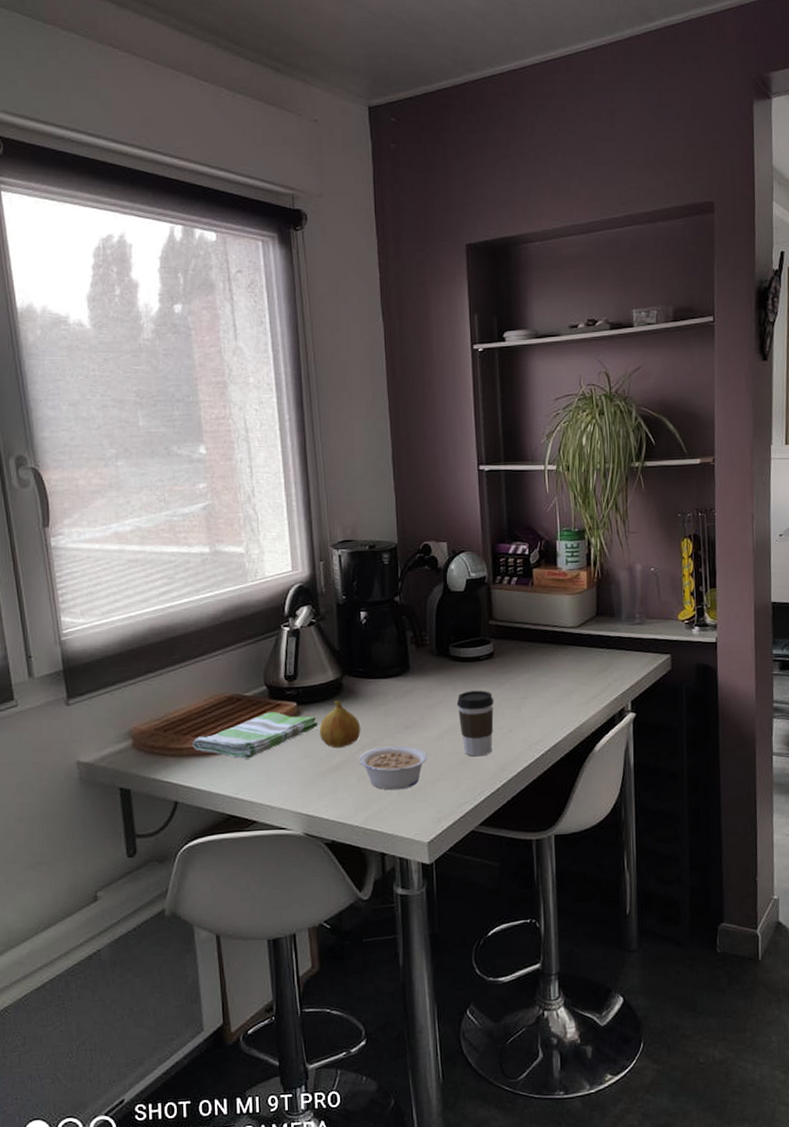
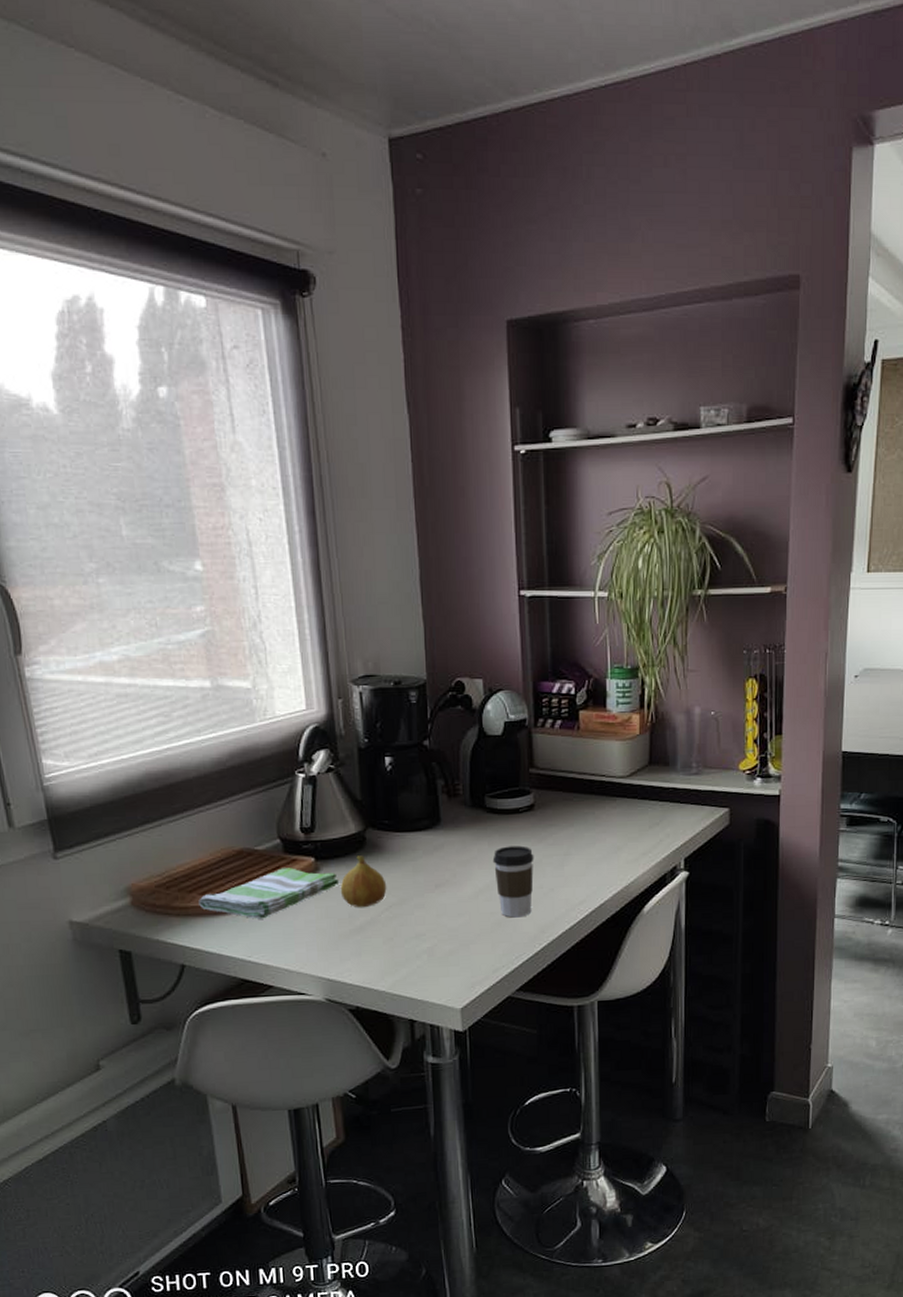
legume: present [358,745,428,791] -> none [384,905,461,954]

